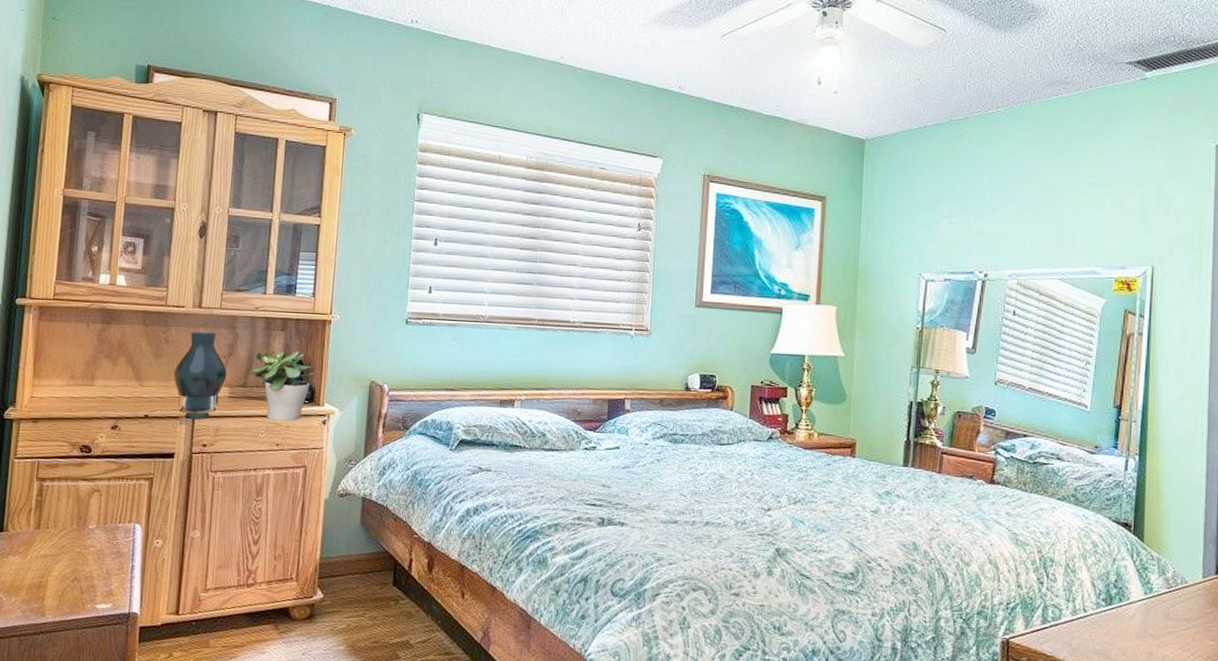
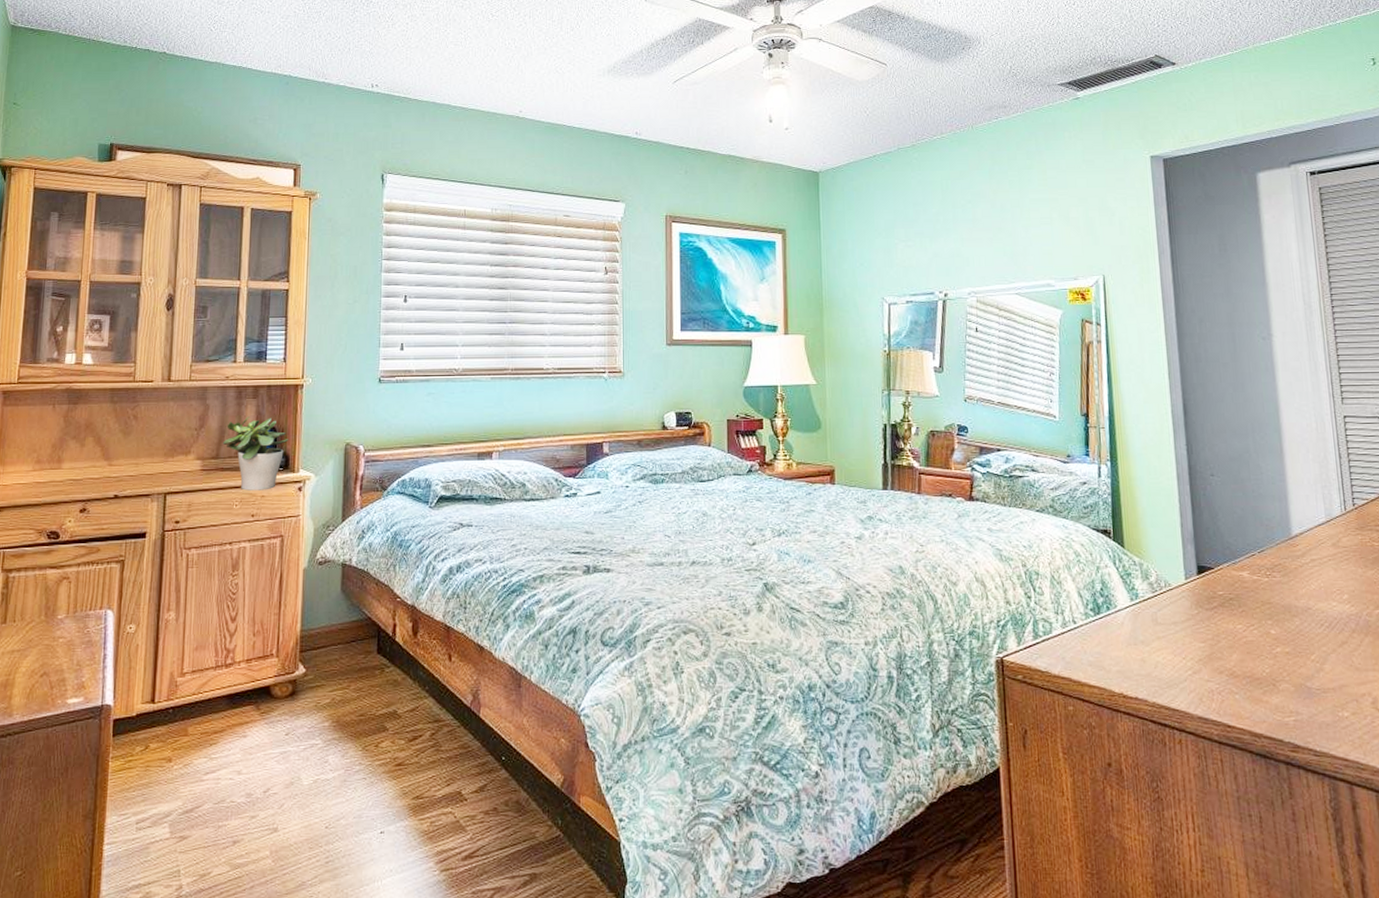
vase: present [173,331,227,420] -> none [143,405,198,497]

